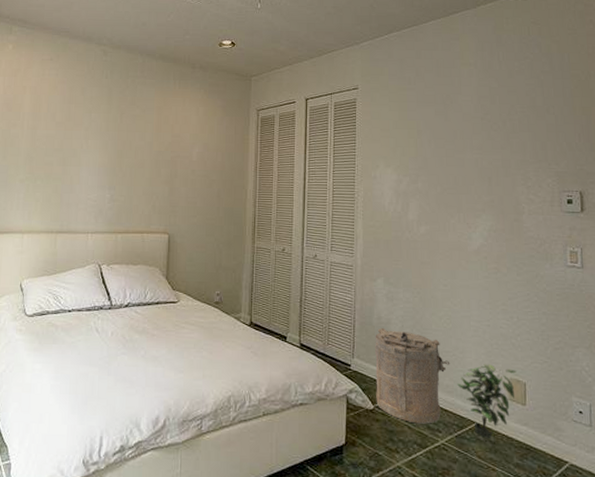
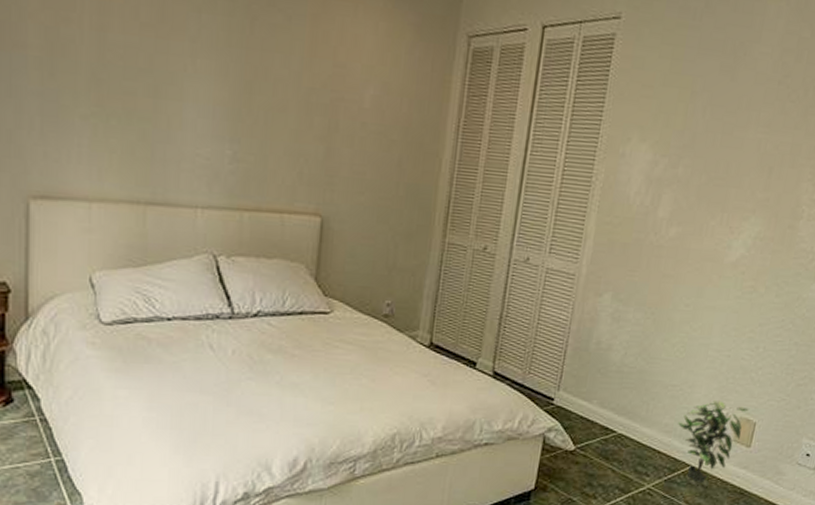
laundry hamper: present [375,327,450,424] -> none [579,354,675,467]

